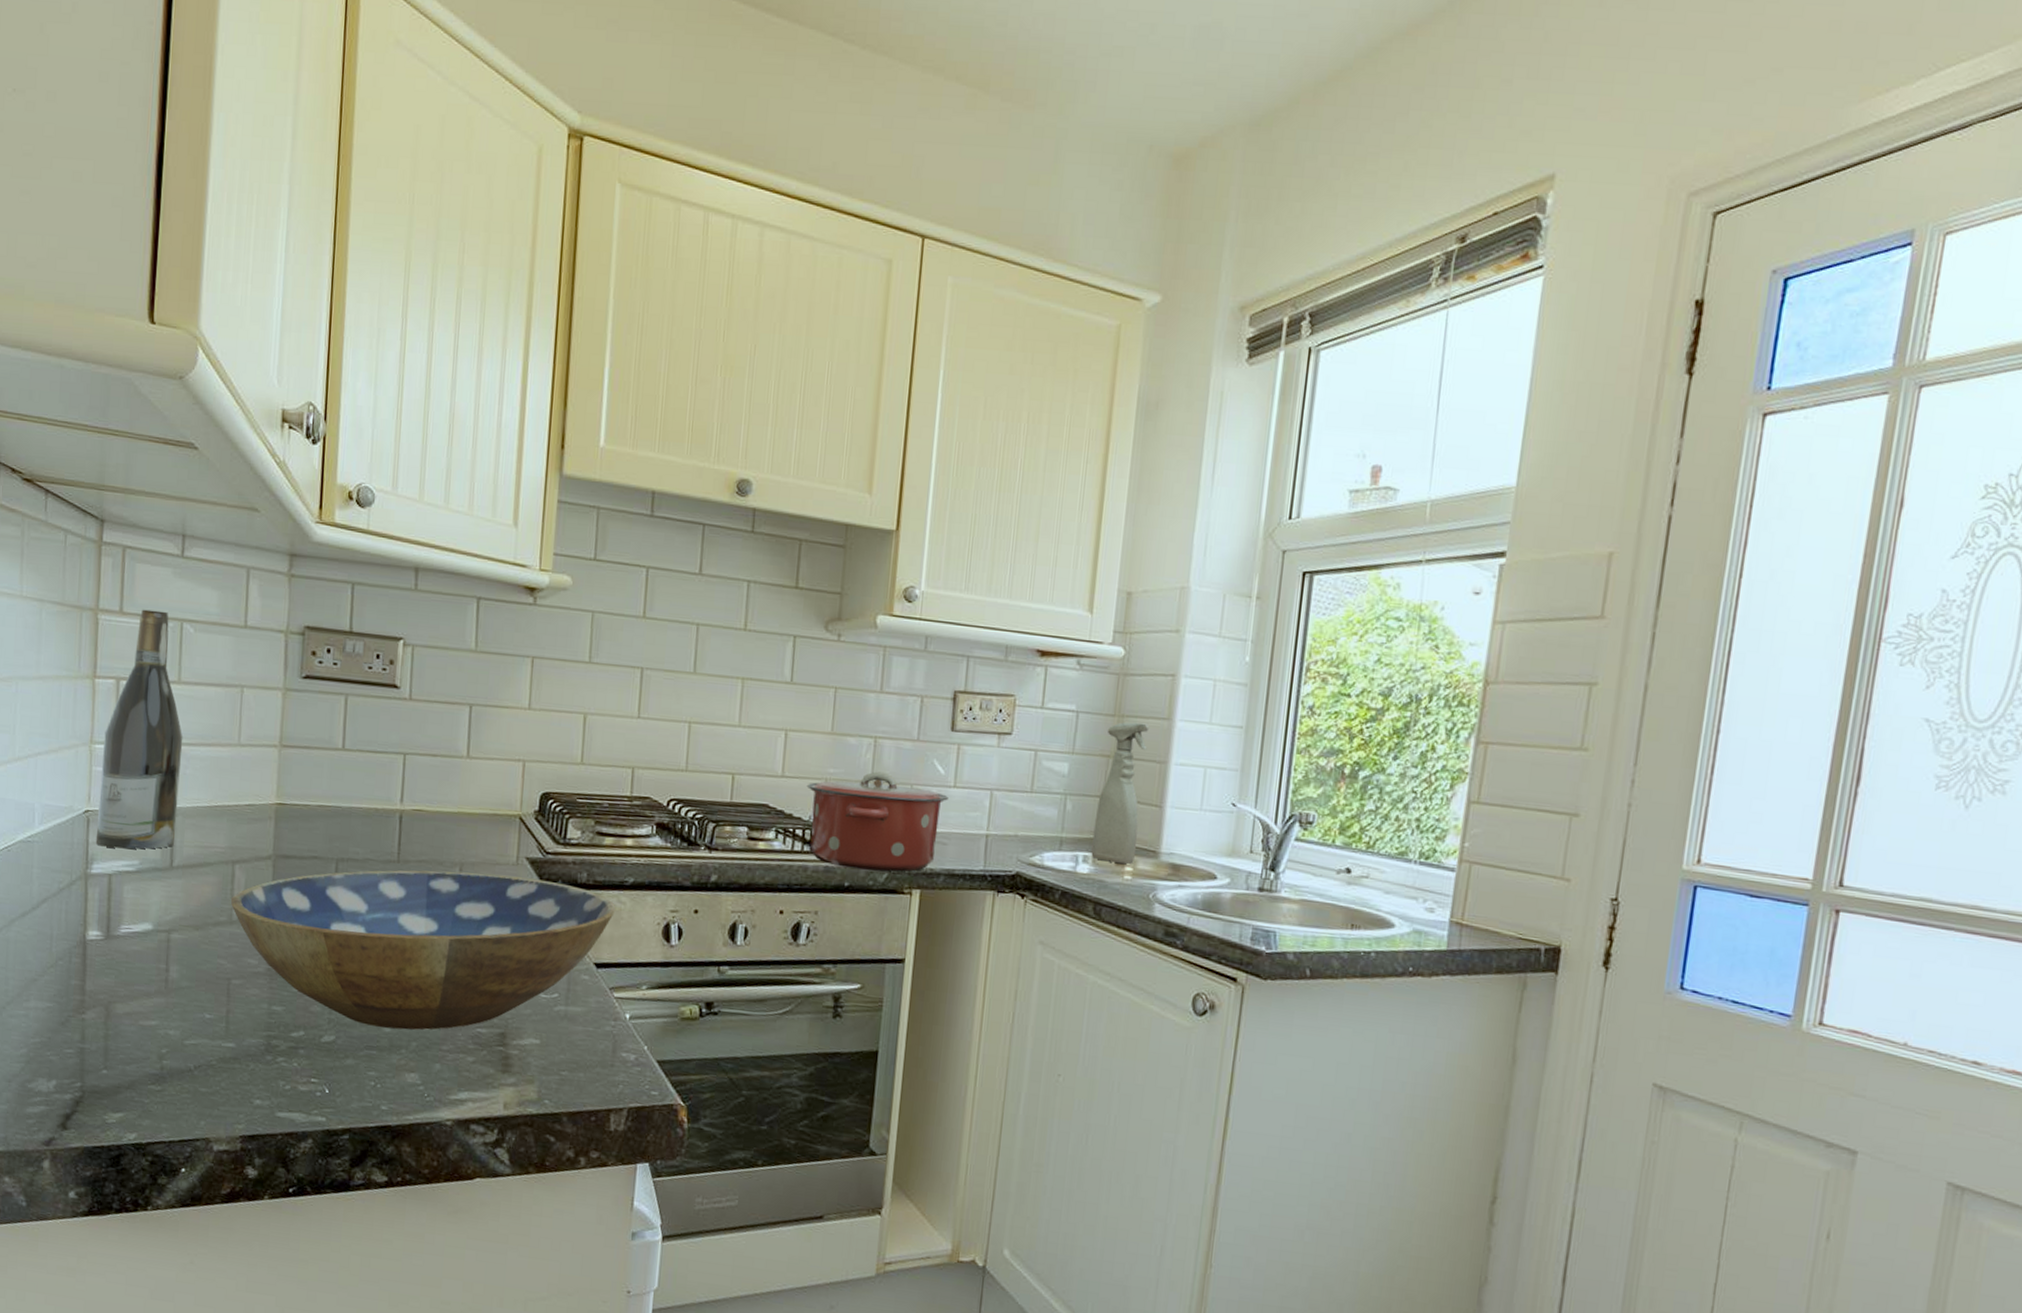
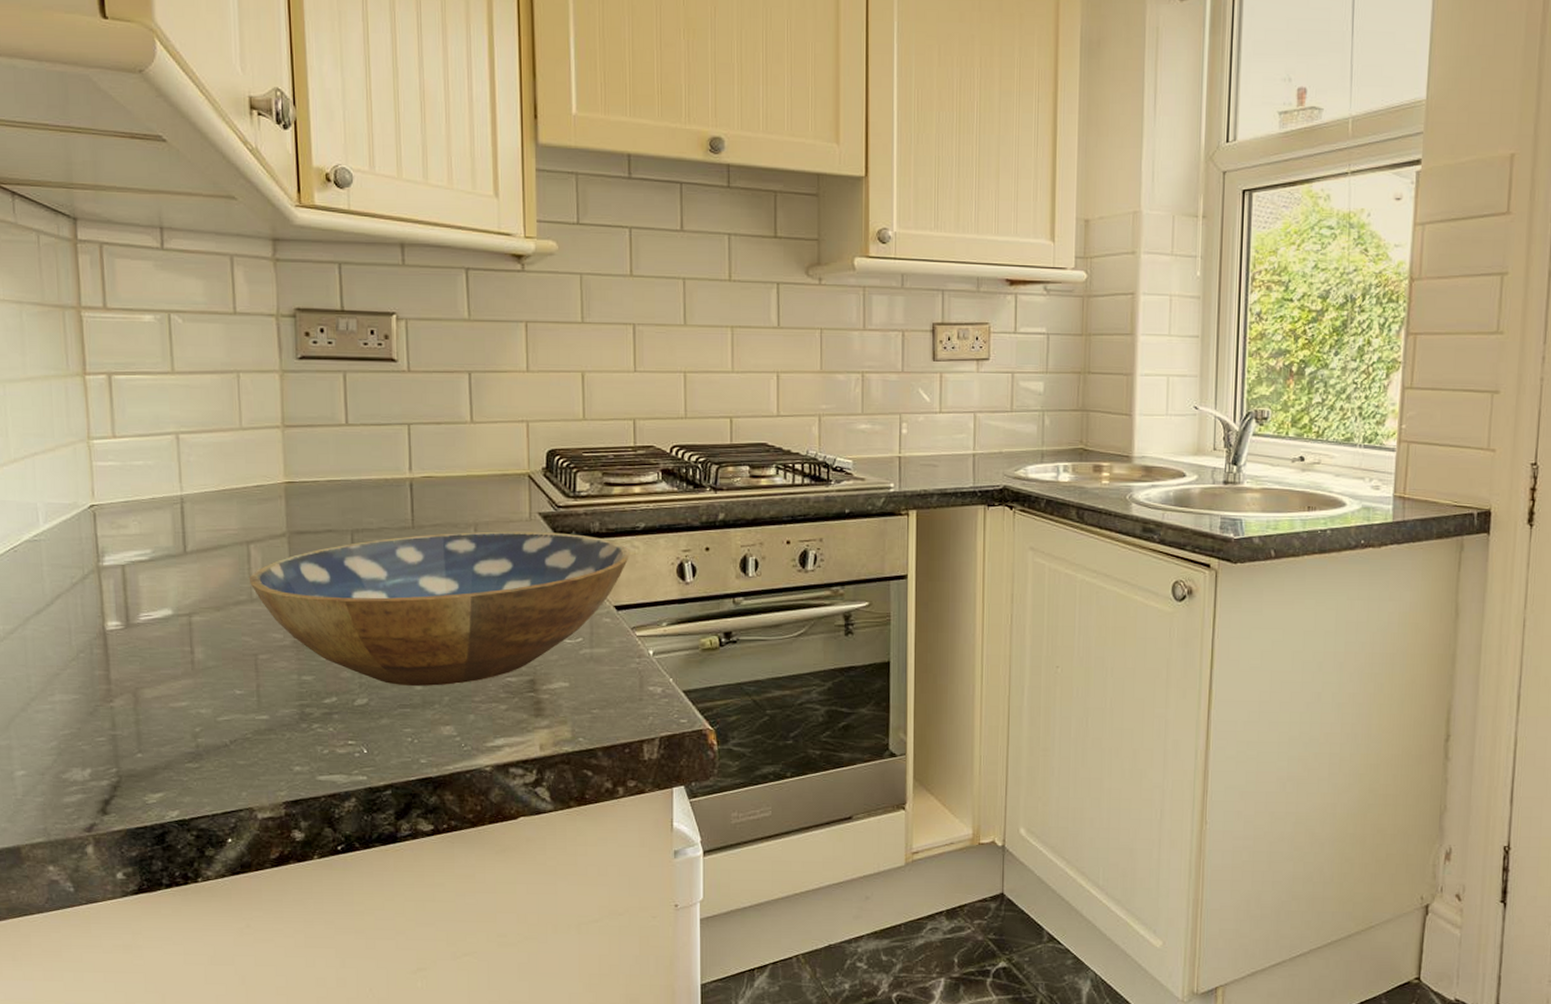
wine bottle: present [95,609,183,849] -> none [101,303,186,539]
casserole: present [806,771,948,872] -> none [801,404,935,496]
spray bottle: present [1091,722,1150,864] -> none [1070,339,1115,470]

